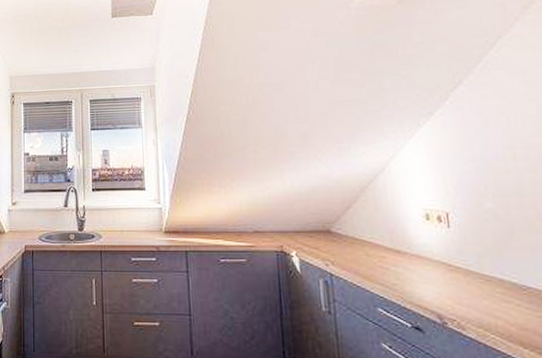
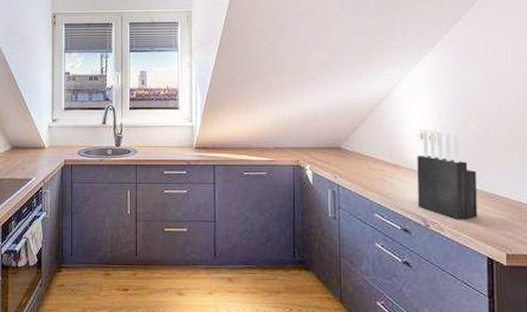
knife block: none [423,210,507,316] -> present [417,130,478,219]

